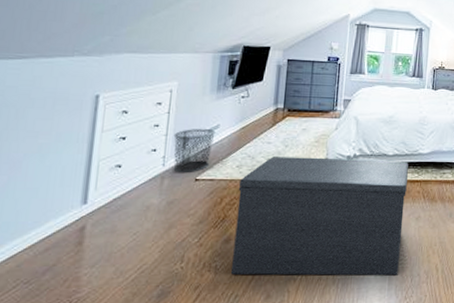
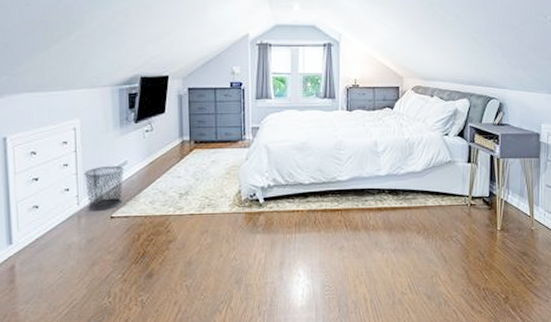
bench: present [231,157,408,276] -> none [154,189,327,308]

